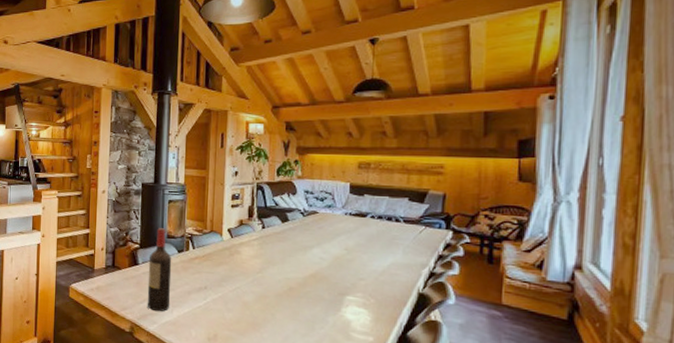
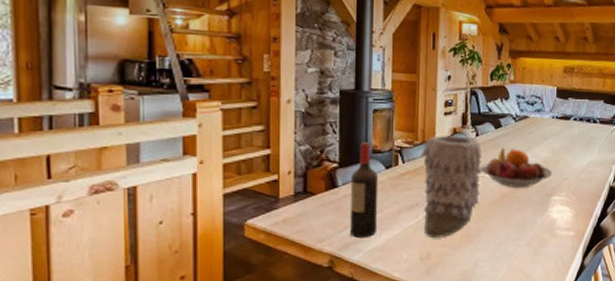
vase: none [209,225,268,321] -> present [420,134,482,237]
fruit bowl: none [265,241,347,284] -> present [479,147,553,188]

